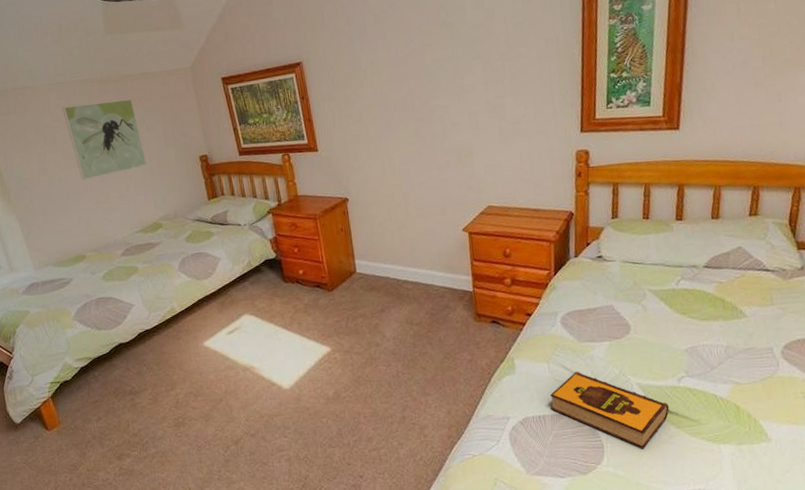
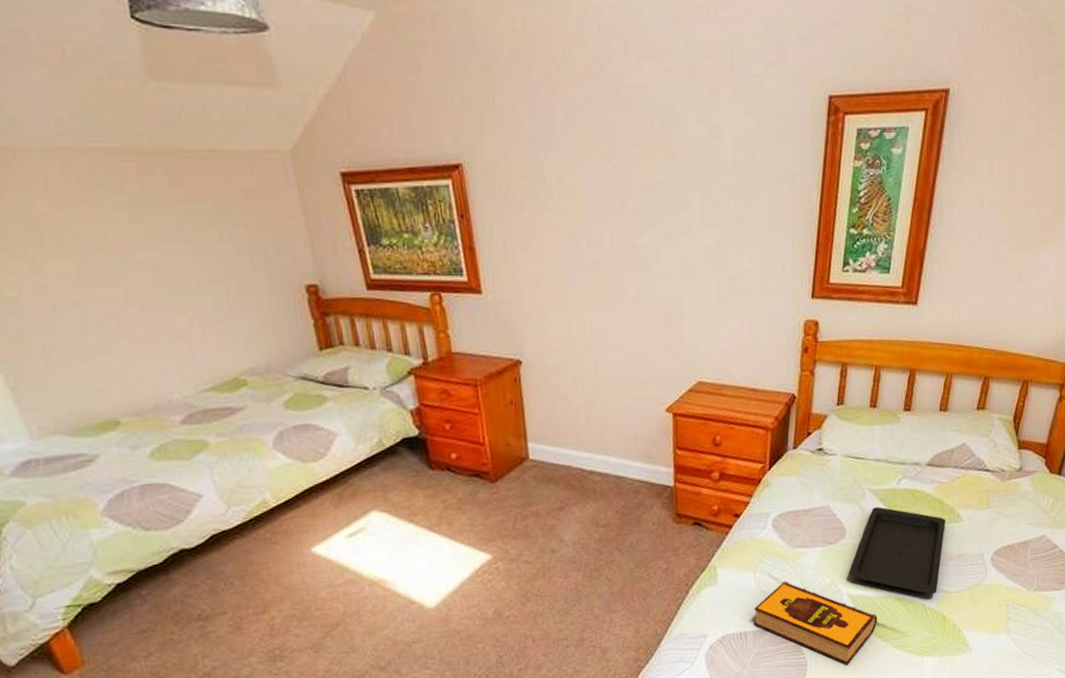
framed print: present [62,99,147,181] -> none [71,187,222,307]
serving tray: none [637,305,730,385] -> present [849,507,946,595]

